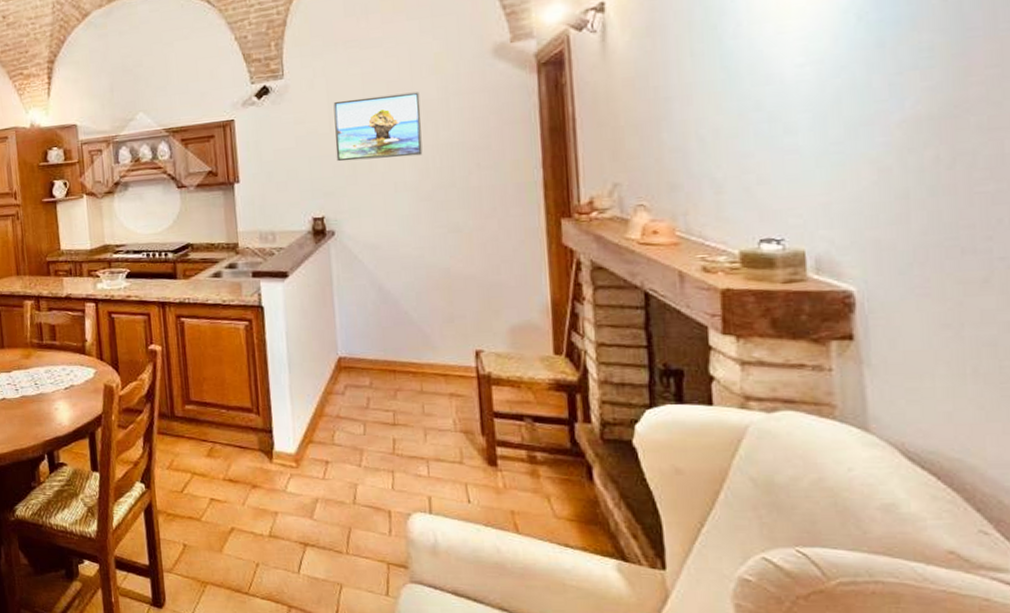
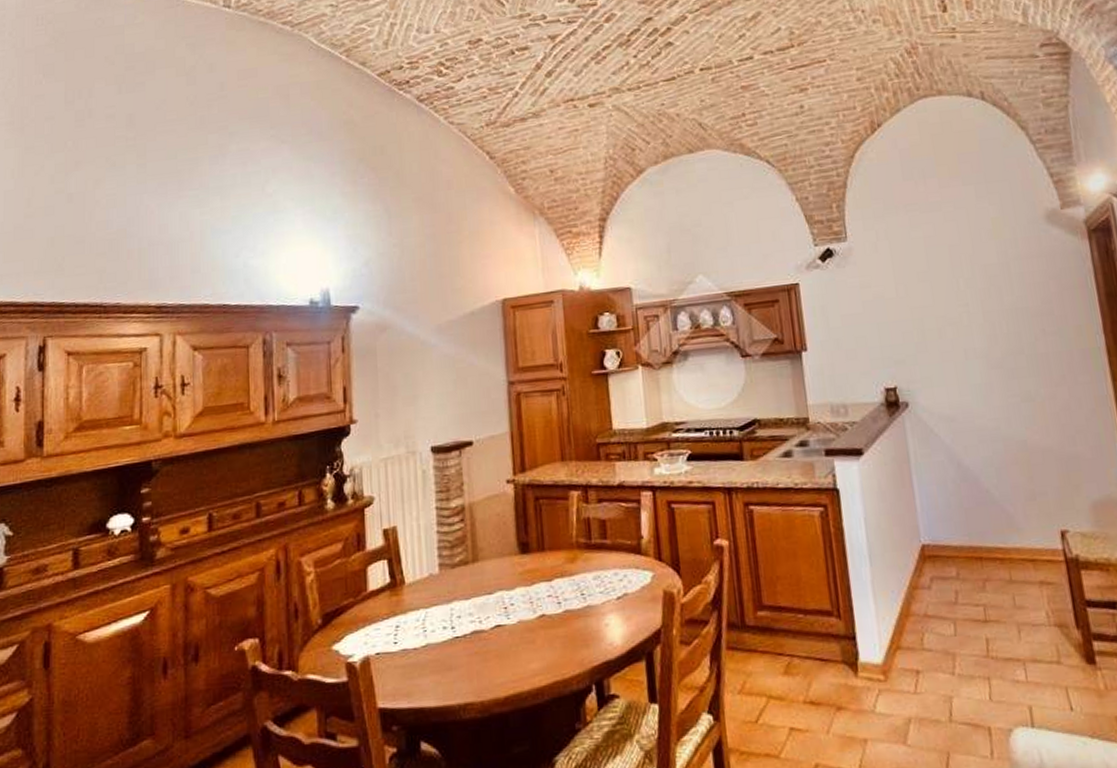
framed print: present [333,91,423,162] -> none [898,256,989,328]

